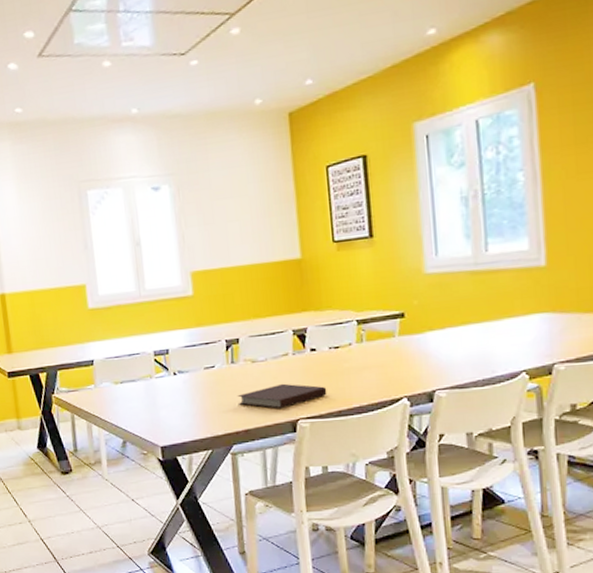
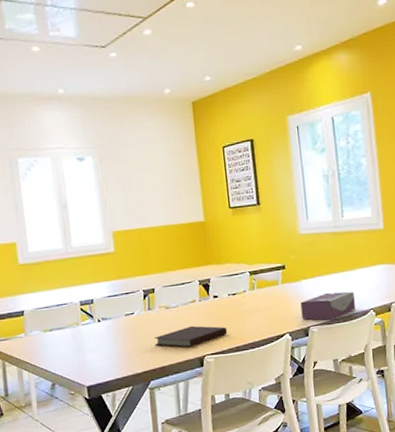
tissue box: none [423,347,501,383] -> present [300,291,355,320]

